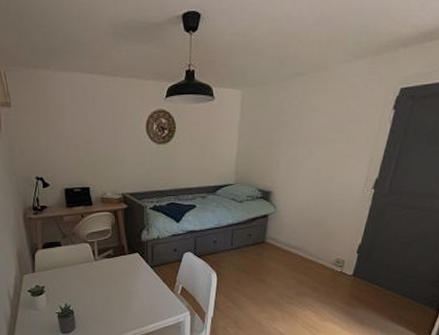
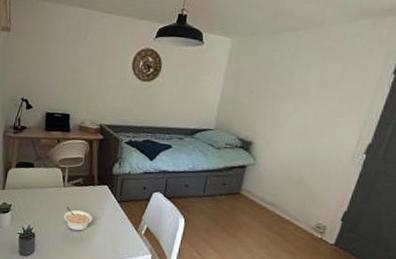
legume: none [100,279,129,302] -> present [64,206,93,232]

